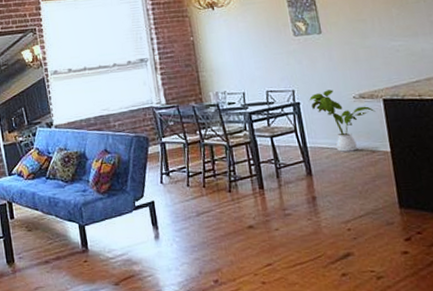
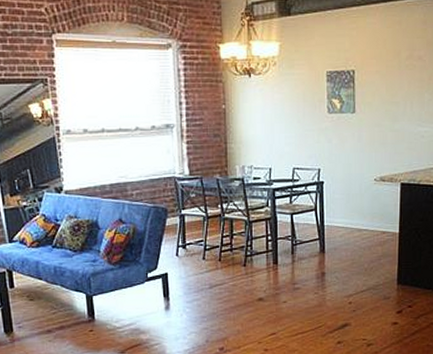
house plant: present [309,89,376,152] -> none [333,171,392,232]

